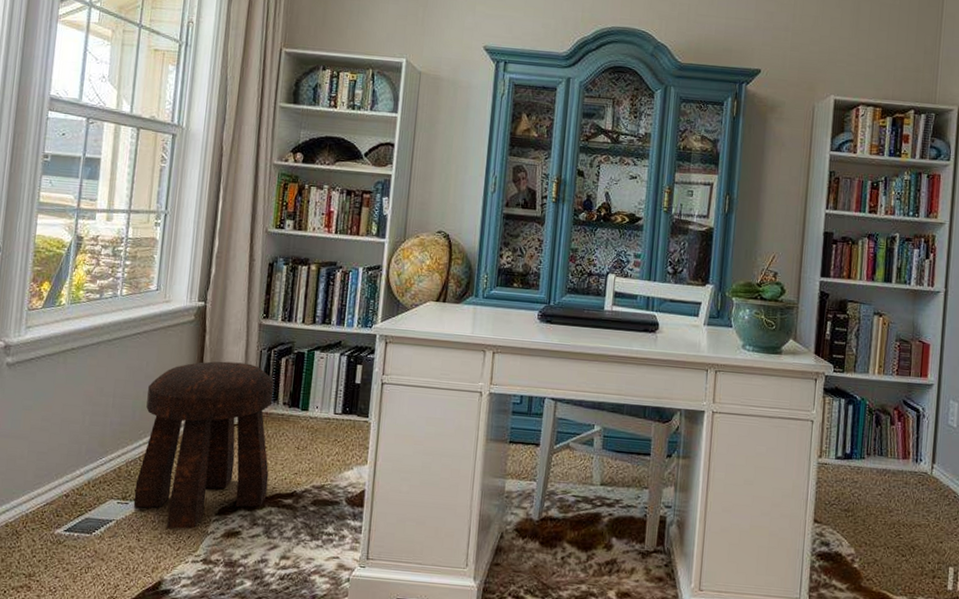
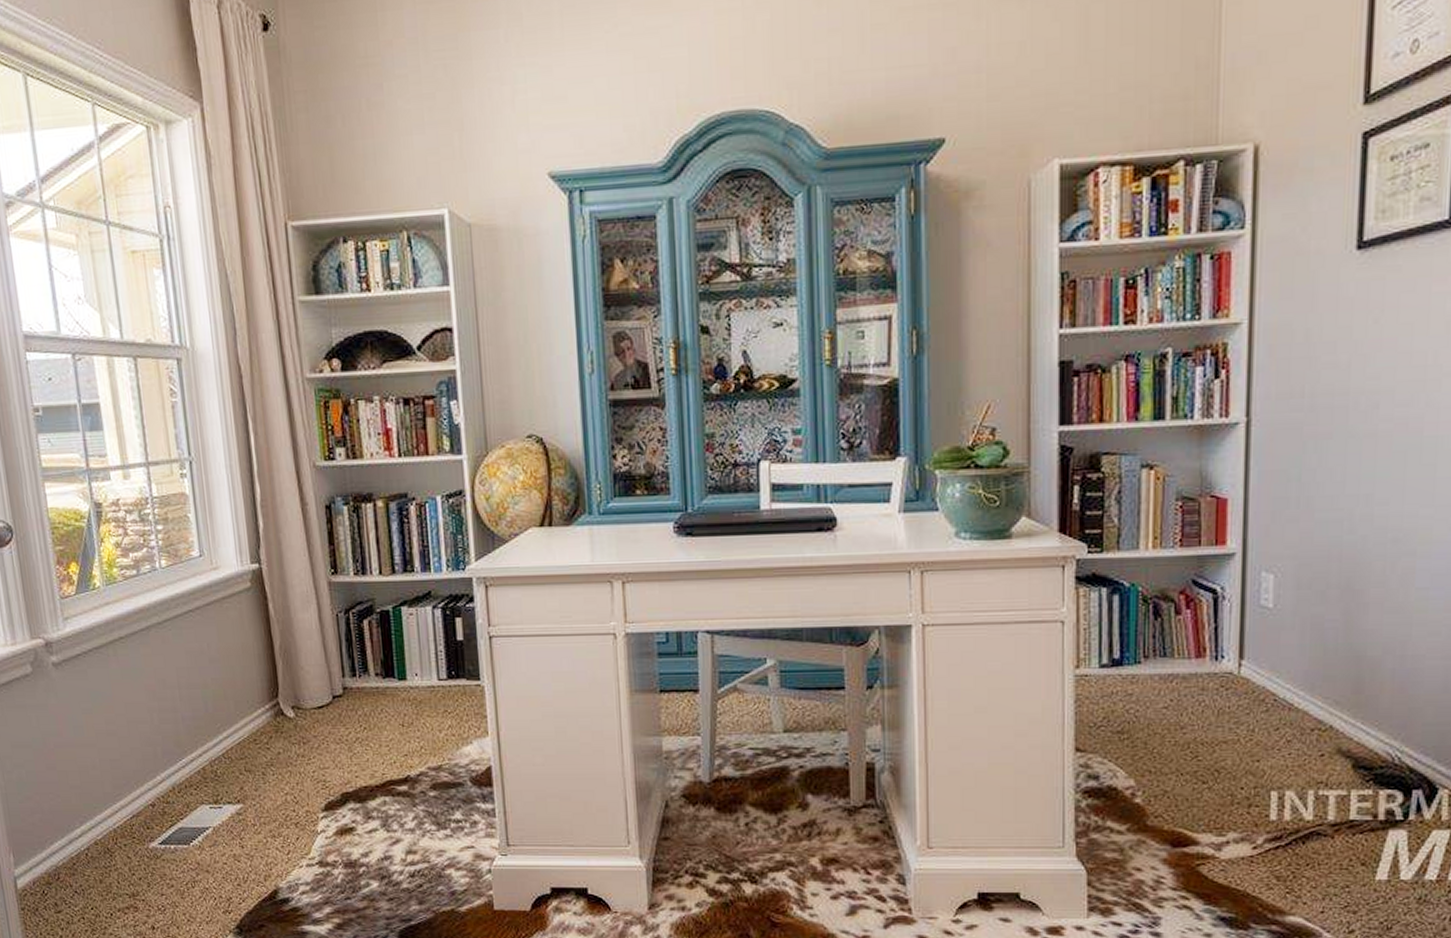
stool: present [133,361,274,529] -> none [215,631,377,832]

